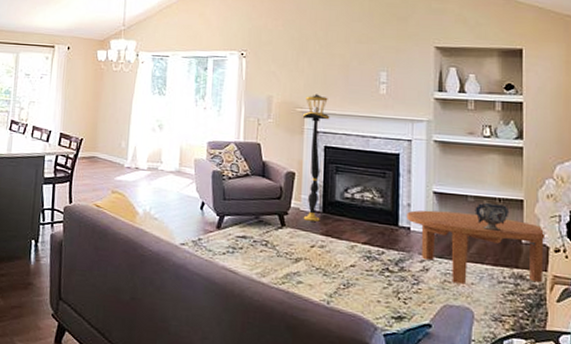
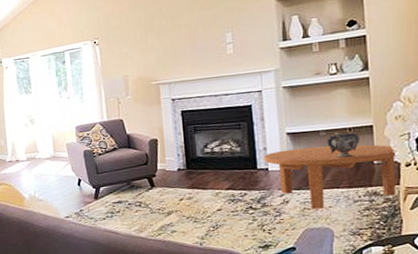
floor lamp: present [302,94,330,222] -> none [157,65,185,179]

